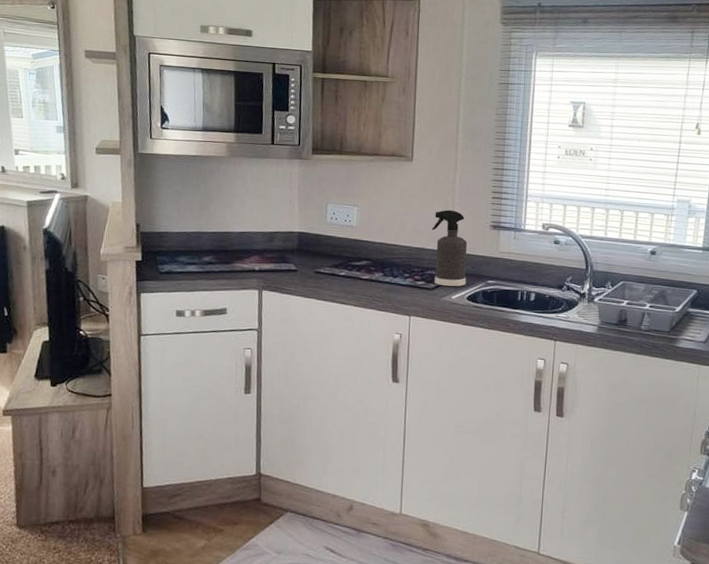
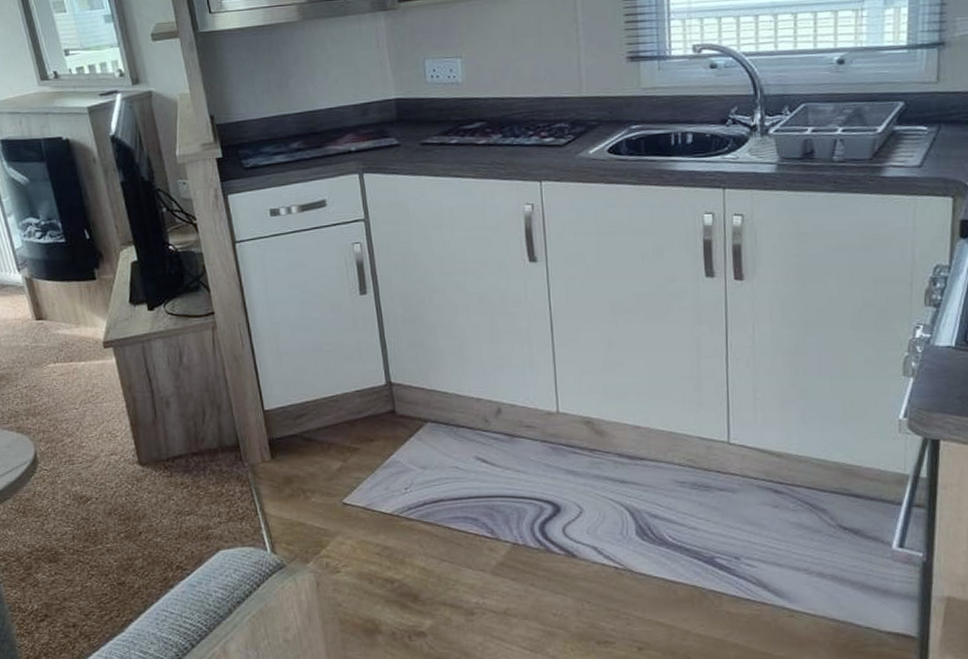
spray bottle: present [431,209,468,287] -> none [554,45,605,140]

